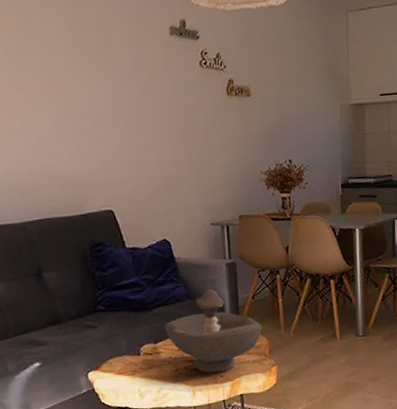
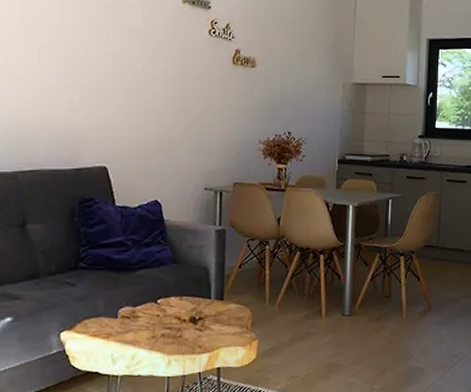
decorative bowl: present [164,289,262,373] -> none [145,255,246,342]

